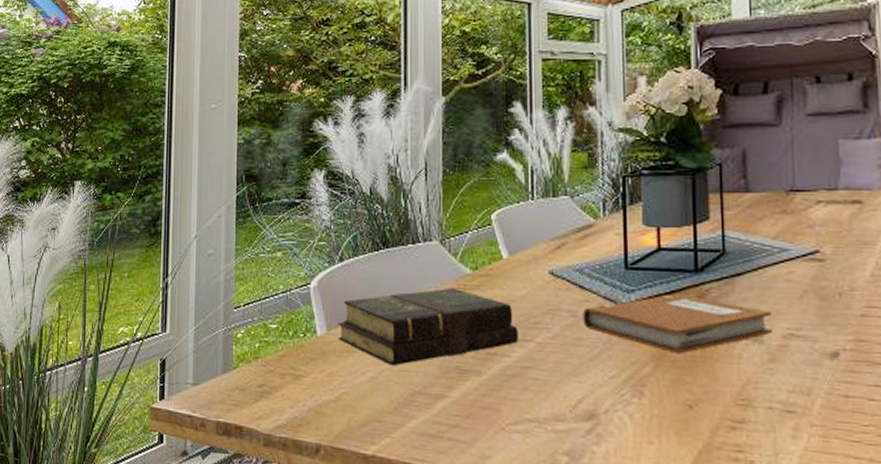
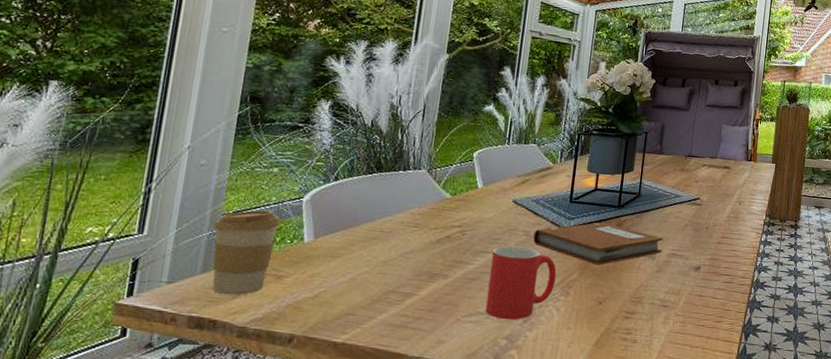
coffee cup: none [227,300,290,399] -> present [212,210,280,296]
book: present [338,287,518,367] -> none [324,208,483,270]
mug: none [533,331,622,430] -> present [485,245,557,320]

